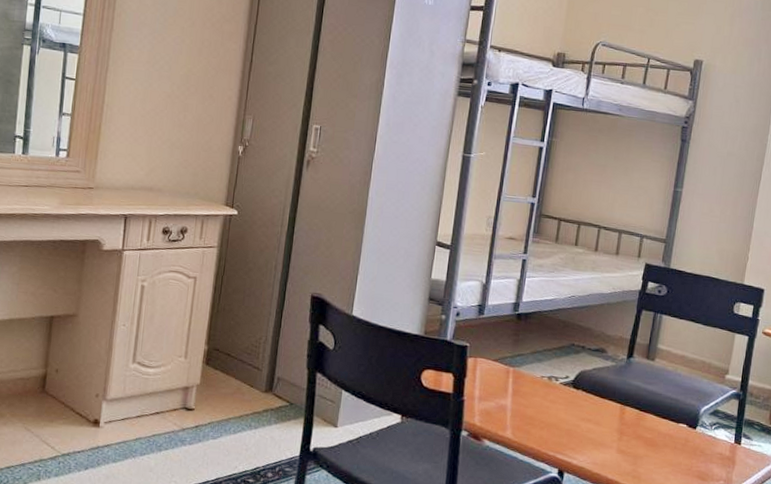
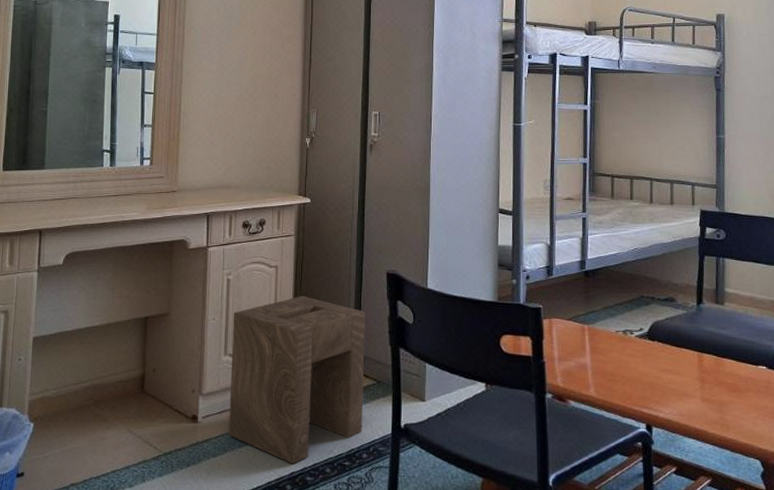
stool: none [131,310,285,477] -> present [229,296,366,464]

